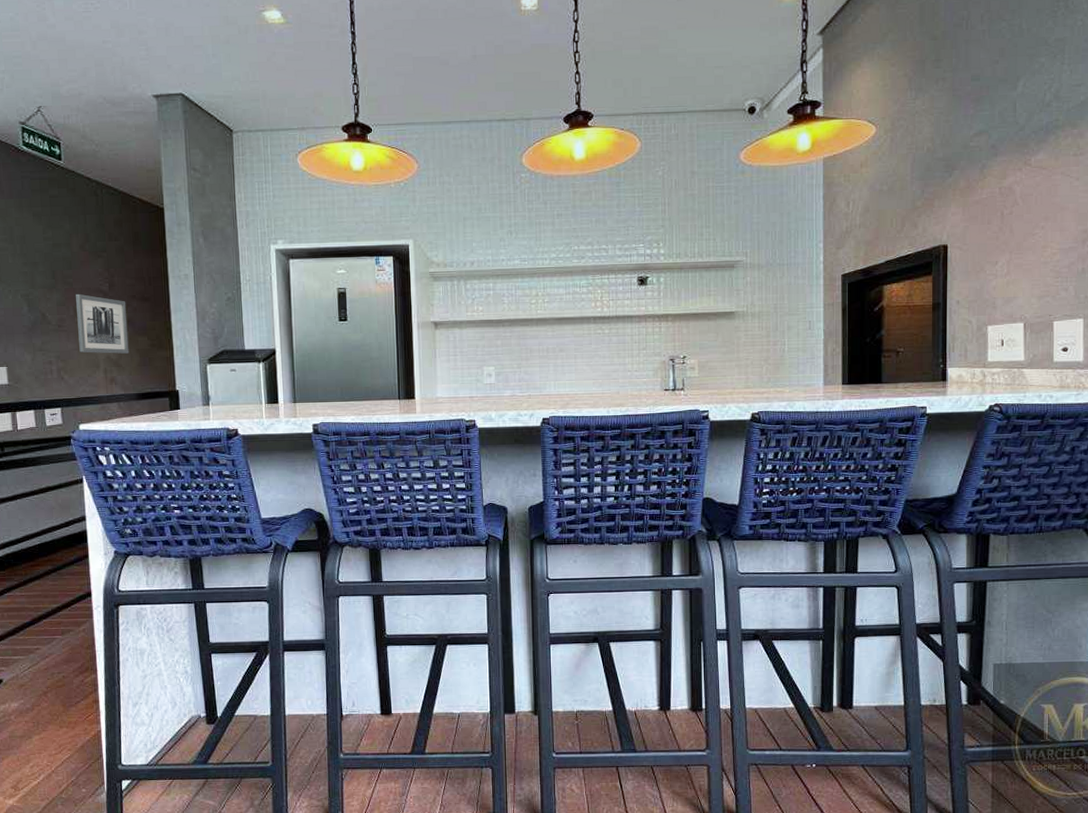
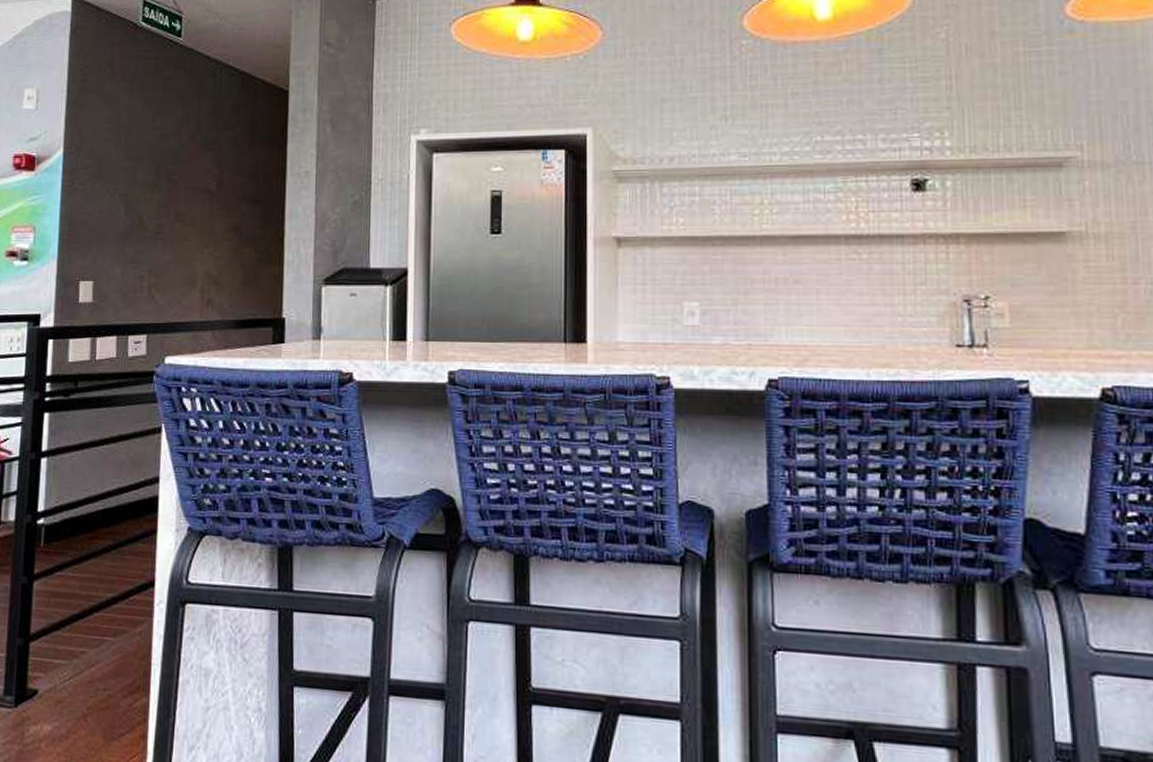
wall art: present [76,293,129,354] -> none [176,193,235,269]

